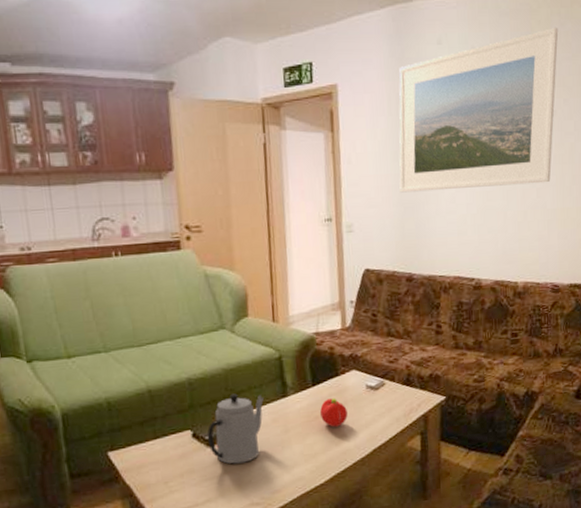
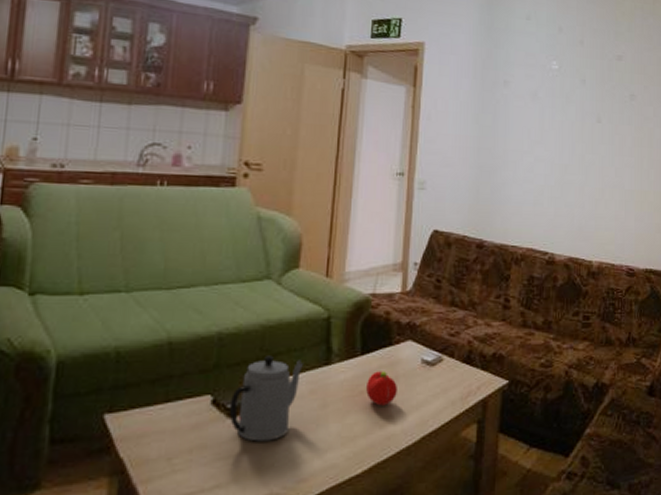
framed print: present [399,27,559,193] -> none [478,20,641,164]

